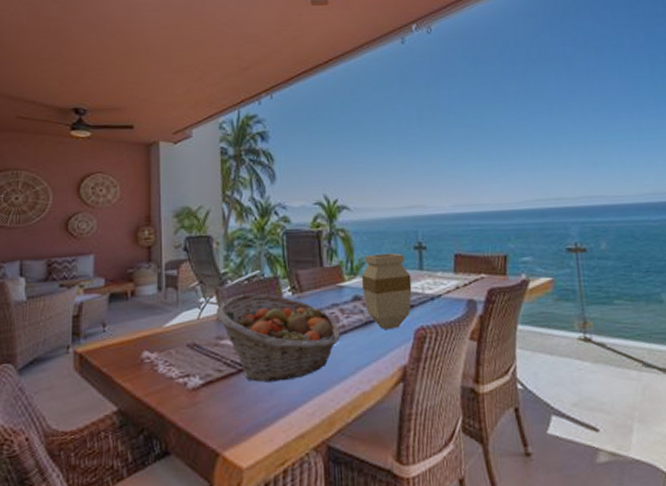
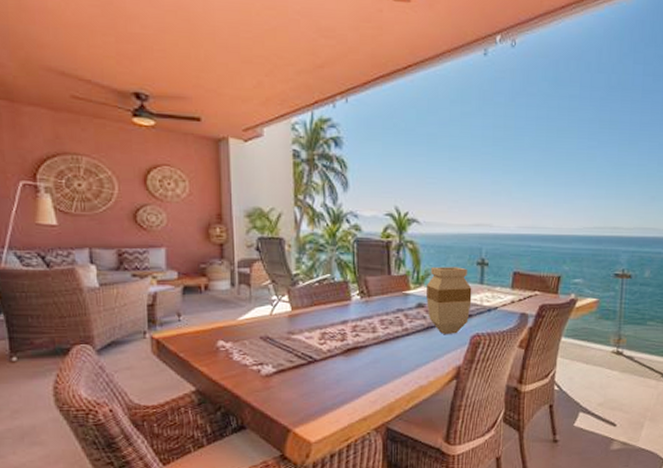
fruit basket: present [215,293,340,383] -> none [287,295,403,373]

